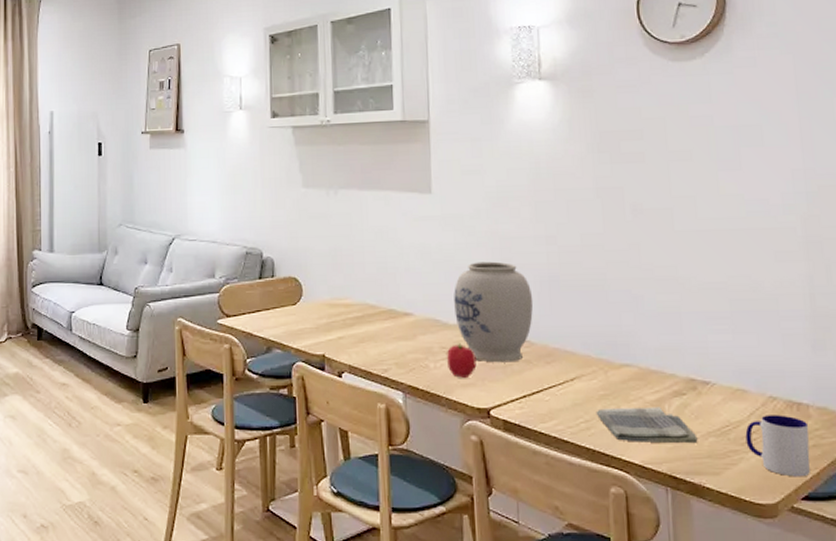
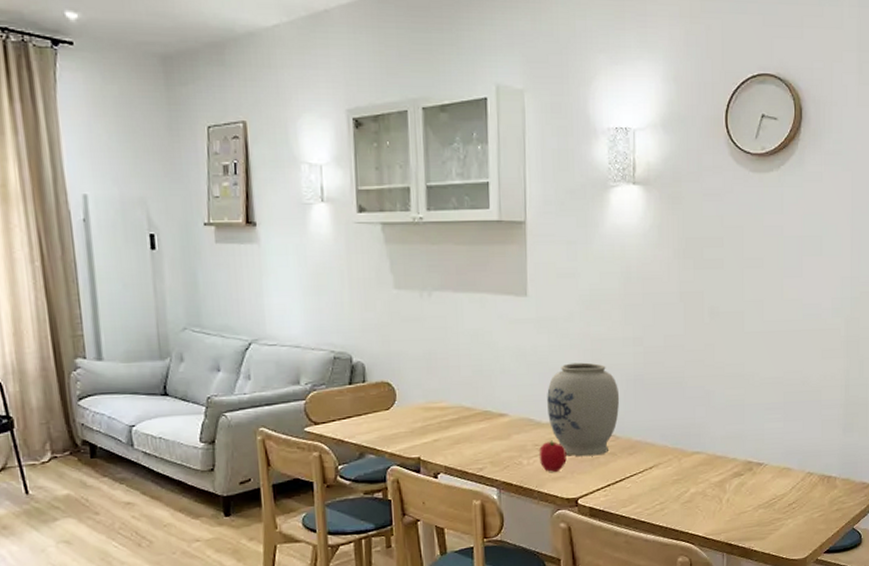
dish towel: present [595,406,698,444] -> none [669,486,750,518]
mug: present [745,415,810,477] -> none [787,486,835,536]

